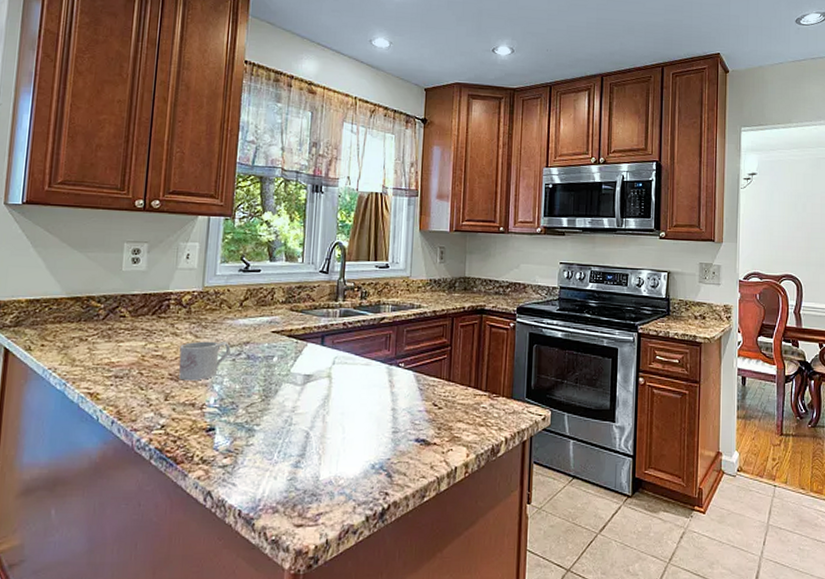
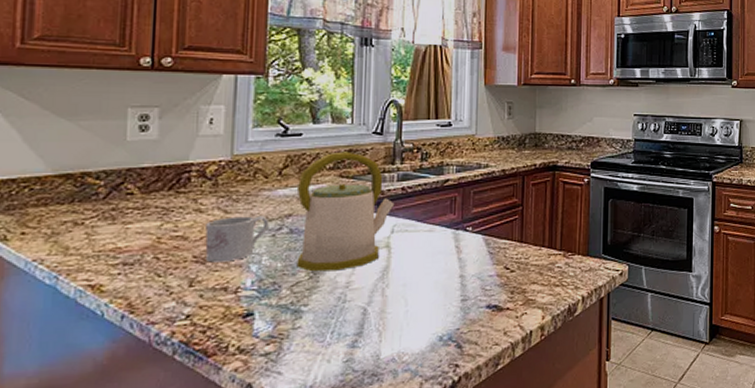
kettle: none [252,287,337,396] -> present [296,151,395,272]

